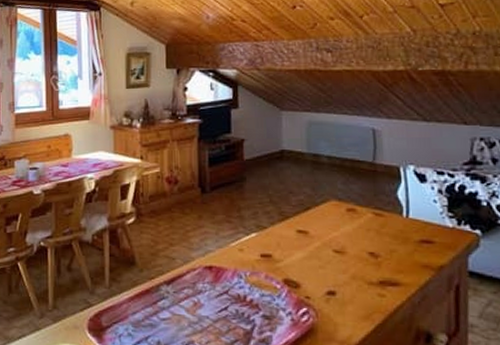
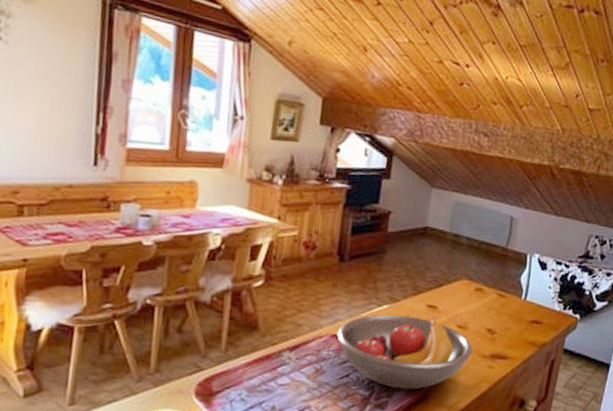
fruit bowl: none [209,242,357,323] -> present [337,314,473,390]

